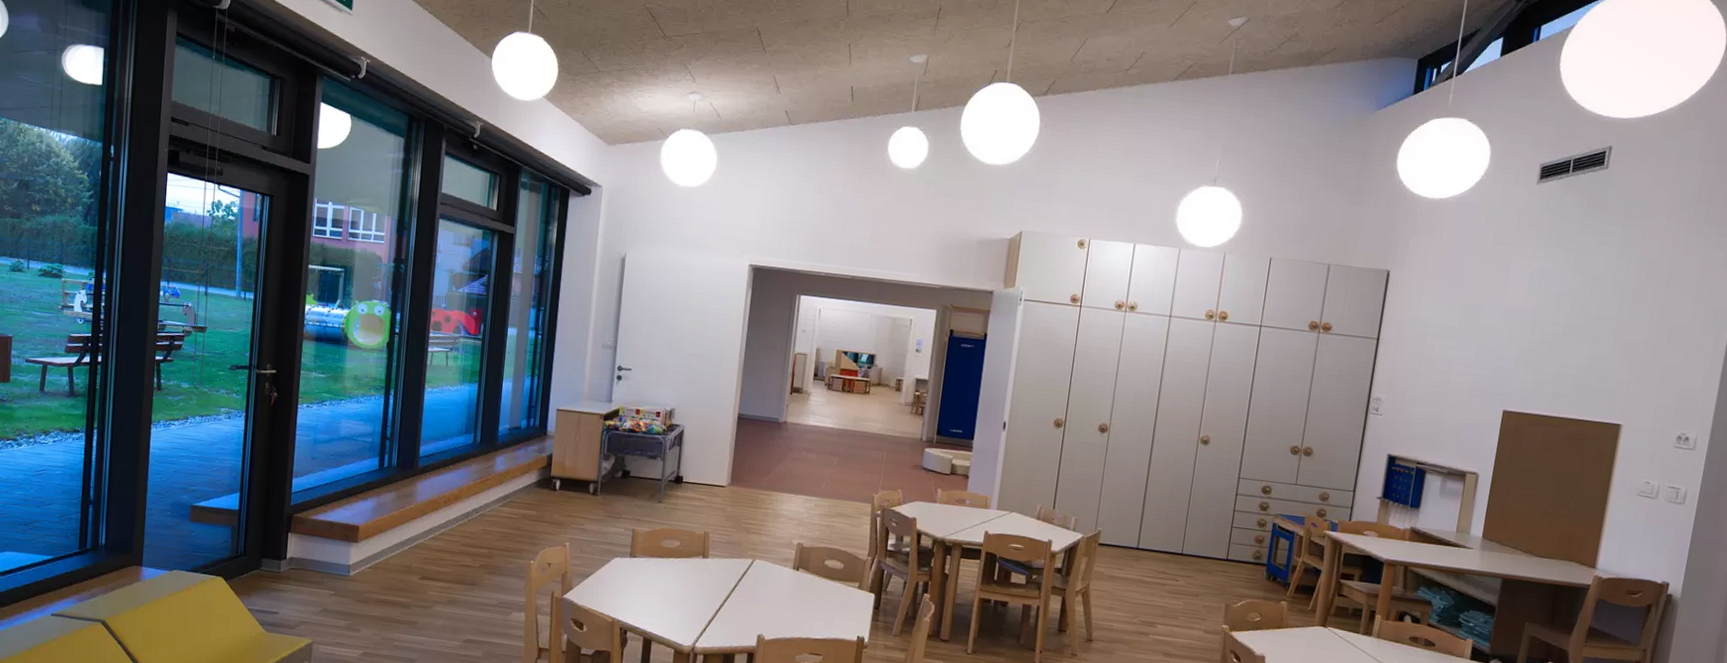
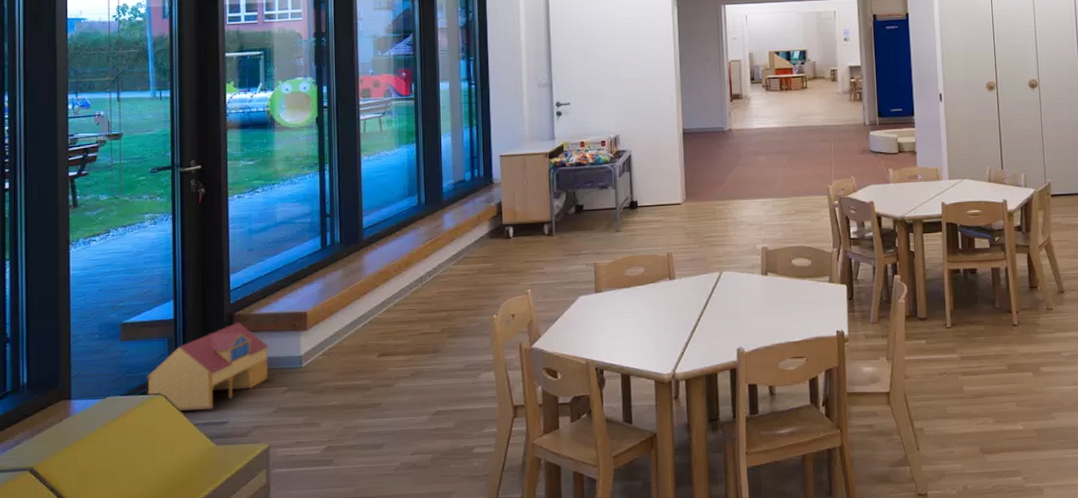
toy house: none [209,524,322,599] -> present [147,322,270,411]

